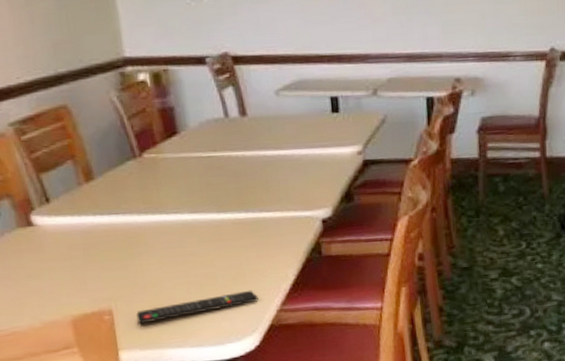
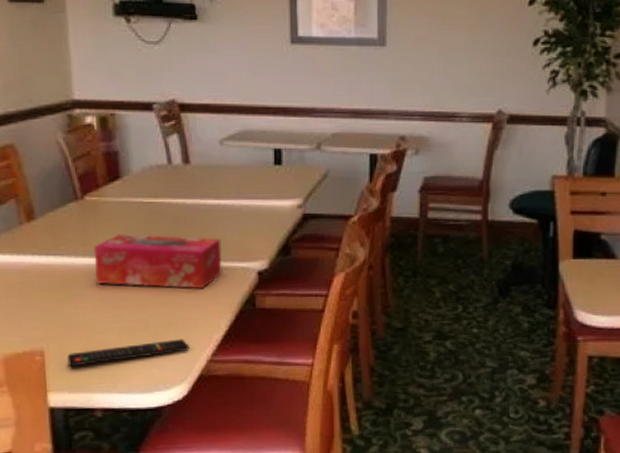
tissue box: none [155,188,286,241] -> present [93,233,222,289]

